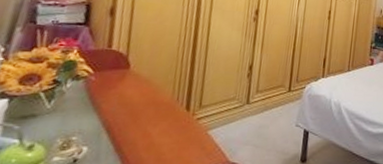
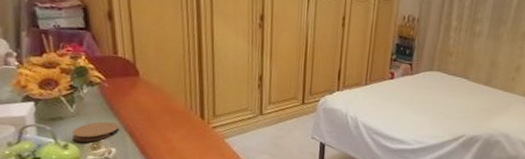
coaster: none [41,117,98,141] -> present [71,121,120,142]

